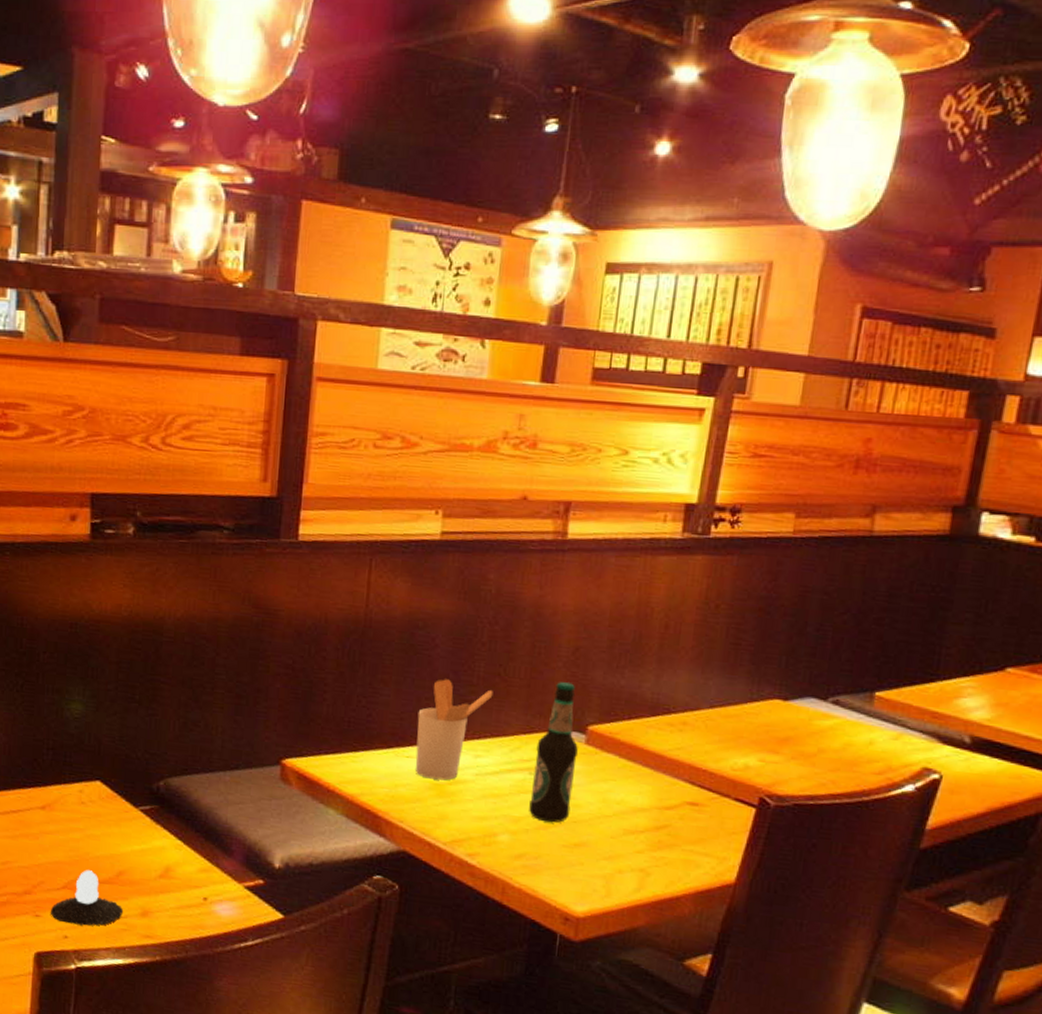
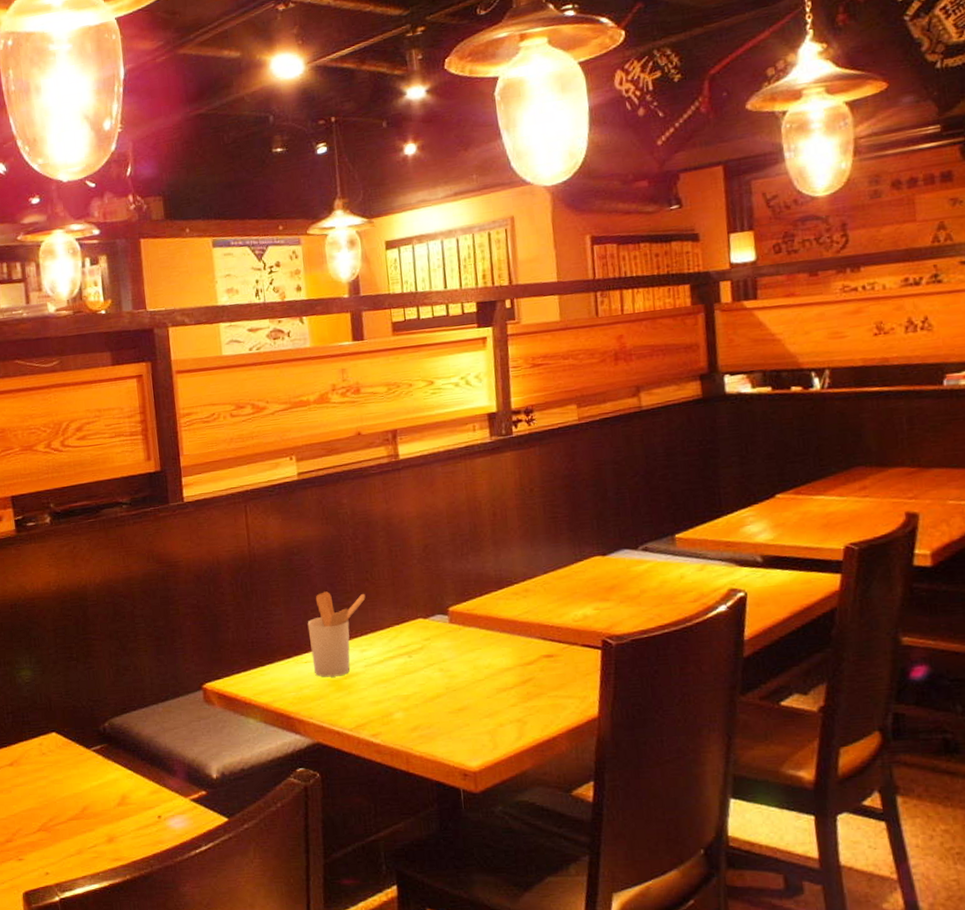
candle: present [51,870,124,927] -> none [31,811,93,862]
bottle: present [529,682,578,823] -> none [409,575,449,695]

